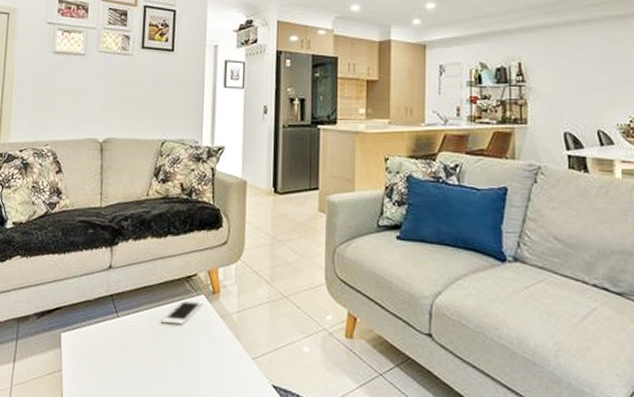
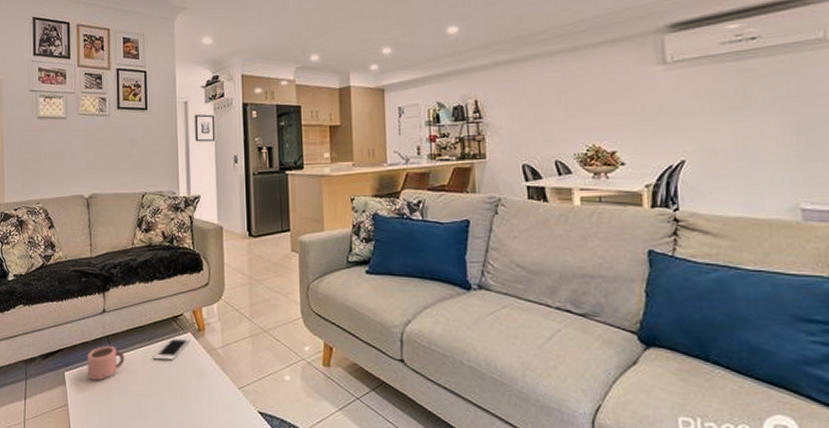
mug: none [86,305,130,345] -> present [87,345,125,381]

